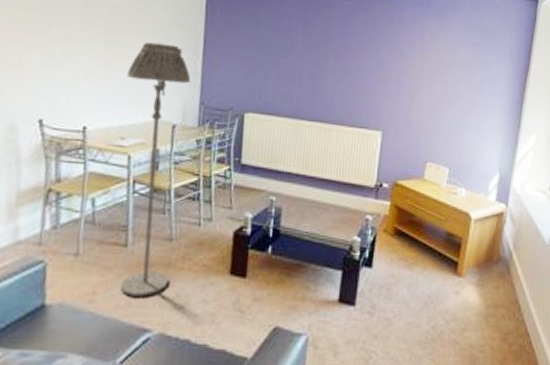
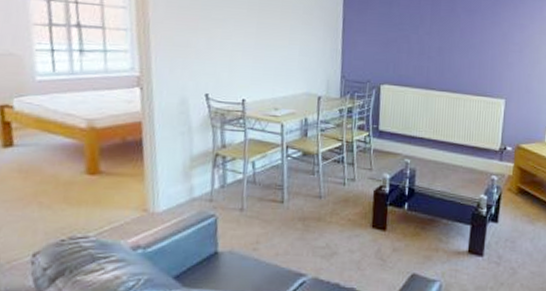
floor lamp: present [120,42,191,297] -> none [277,23,333,246]

